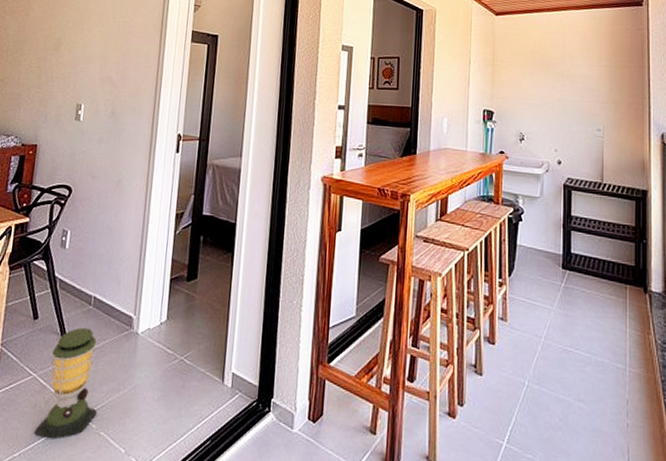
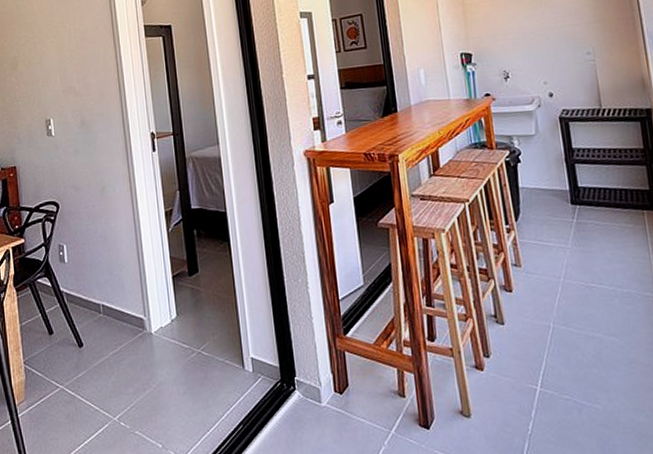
lantern: present [33,327,97,439] -> none [70,335,128,444]

